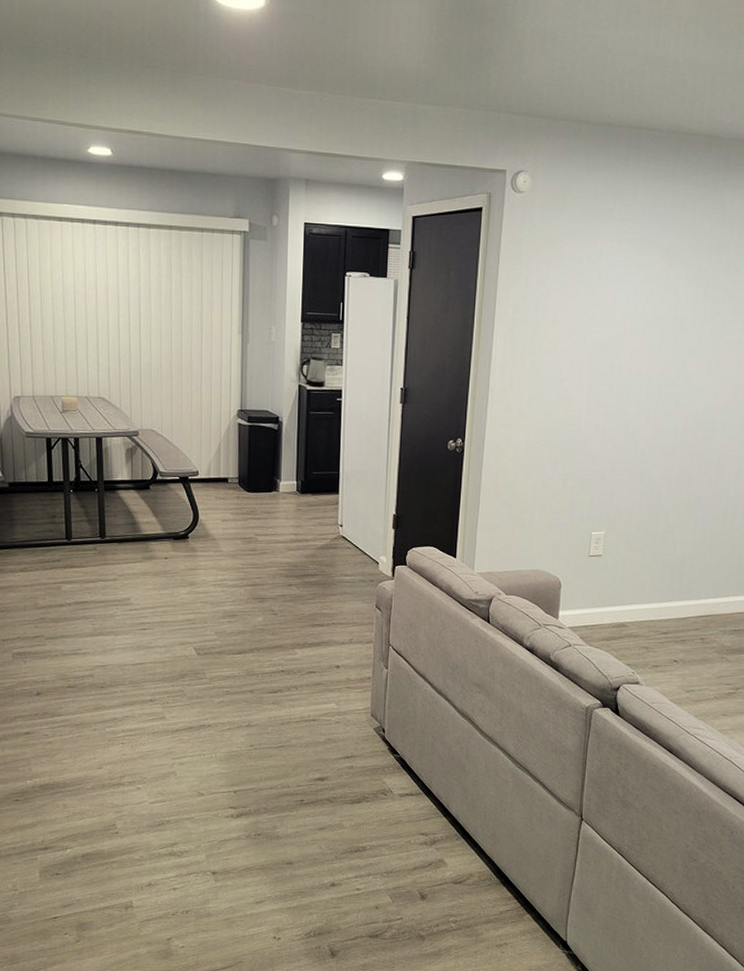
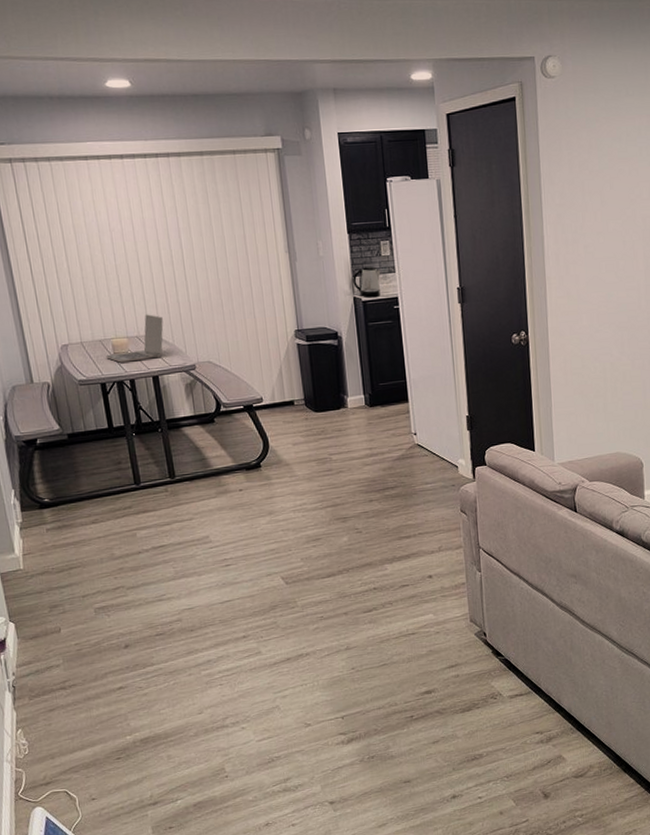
laptop: none [55,377,113,421] -> present [106,314,164,363]

